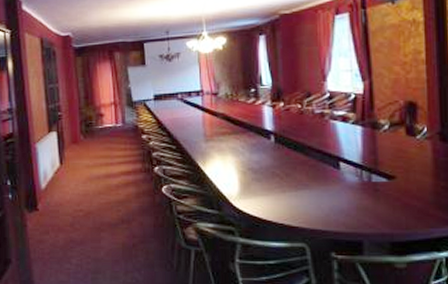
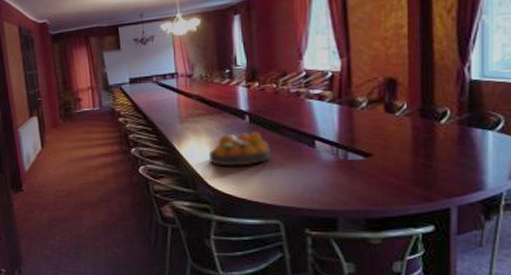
fruit bowl: none [233,152,296,187] -> present [208,131,270,166]

